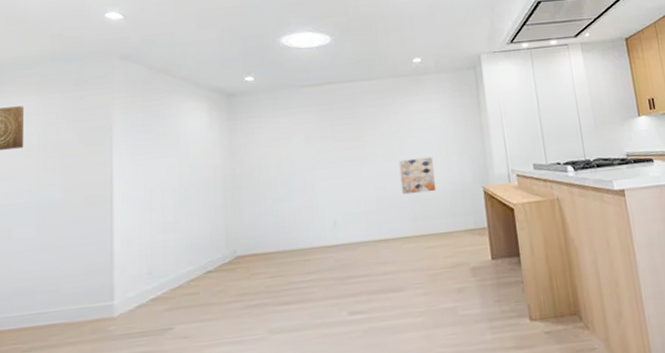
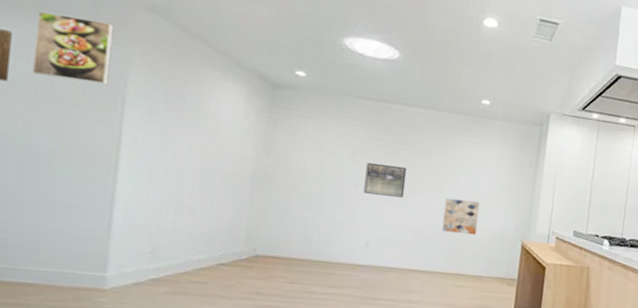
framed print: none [41,78,98,137] -> present [32,10,115,84]
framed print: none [320,140,360,174] -> present [363,163,408,198]

